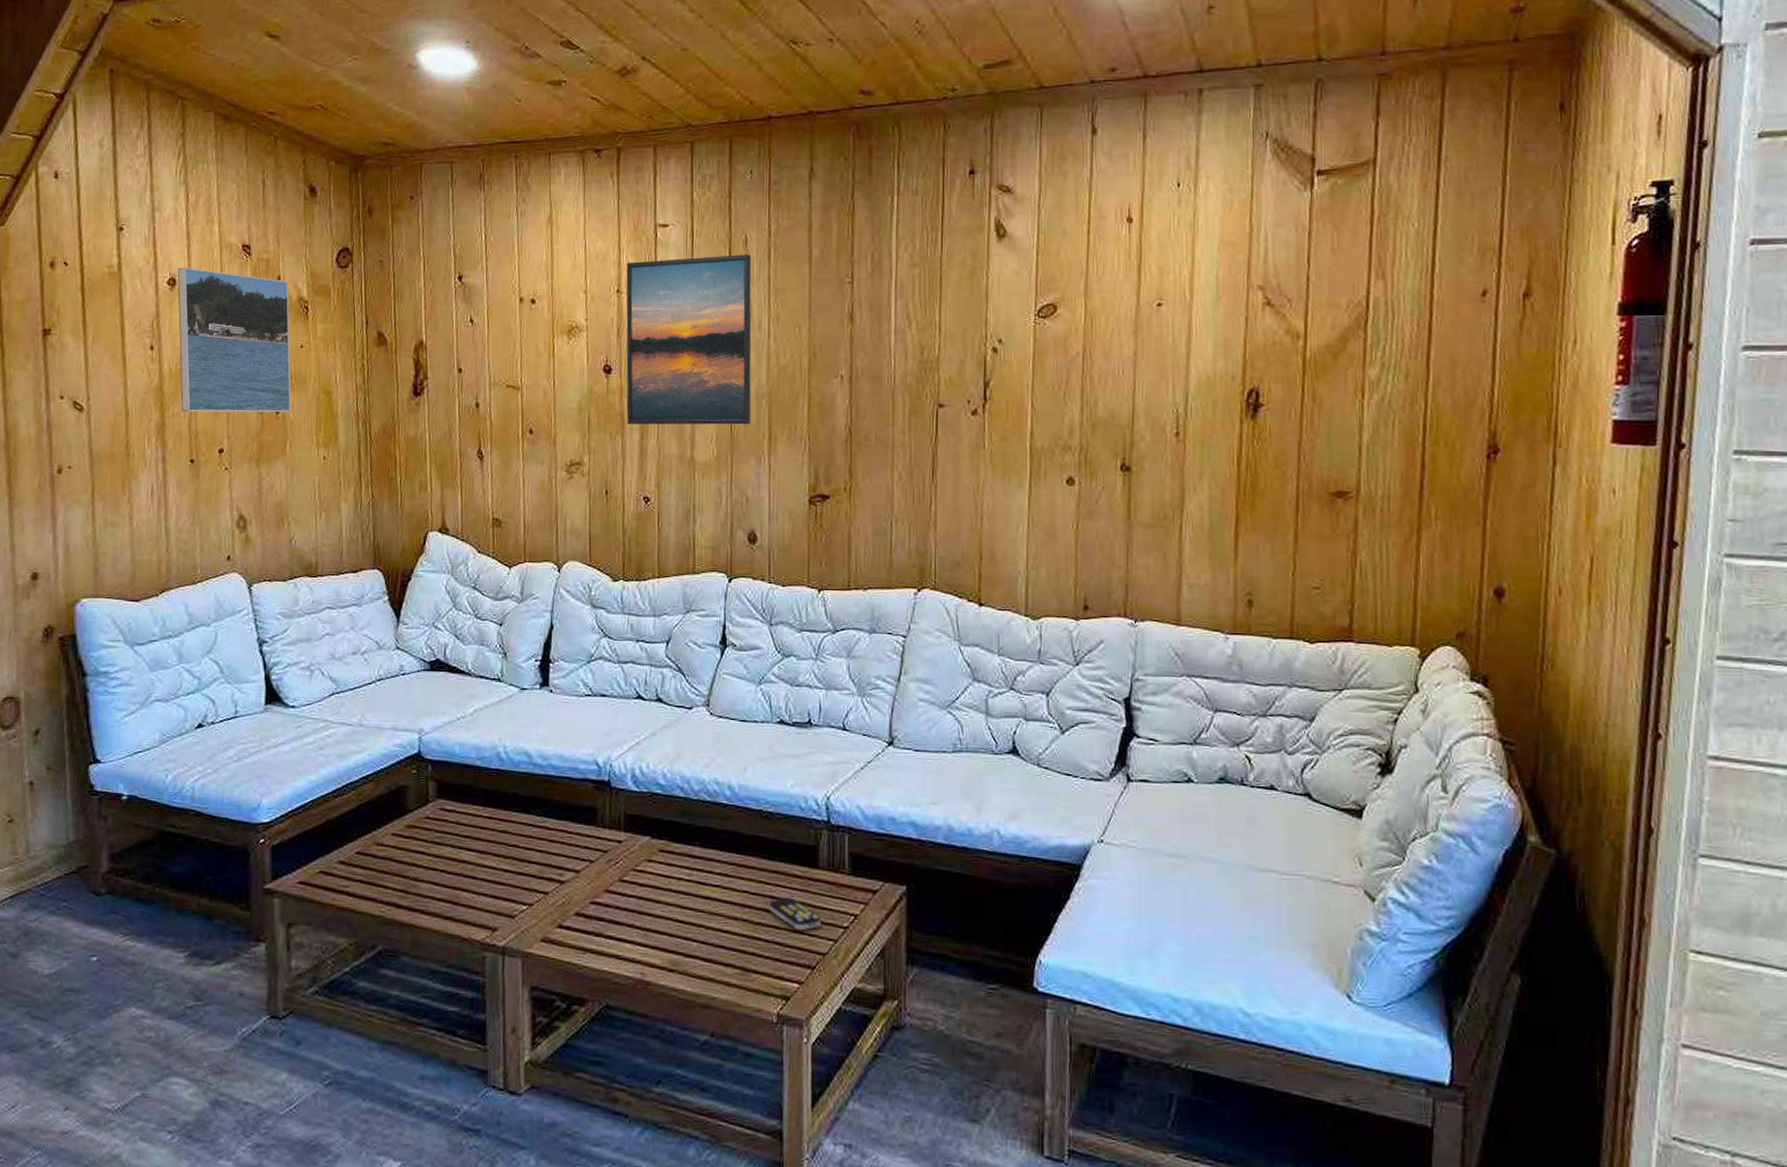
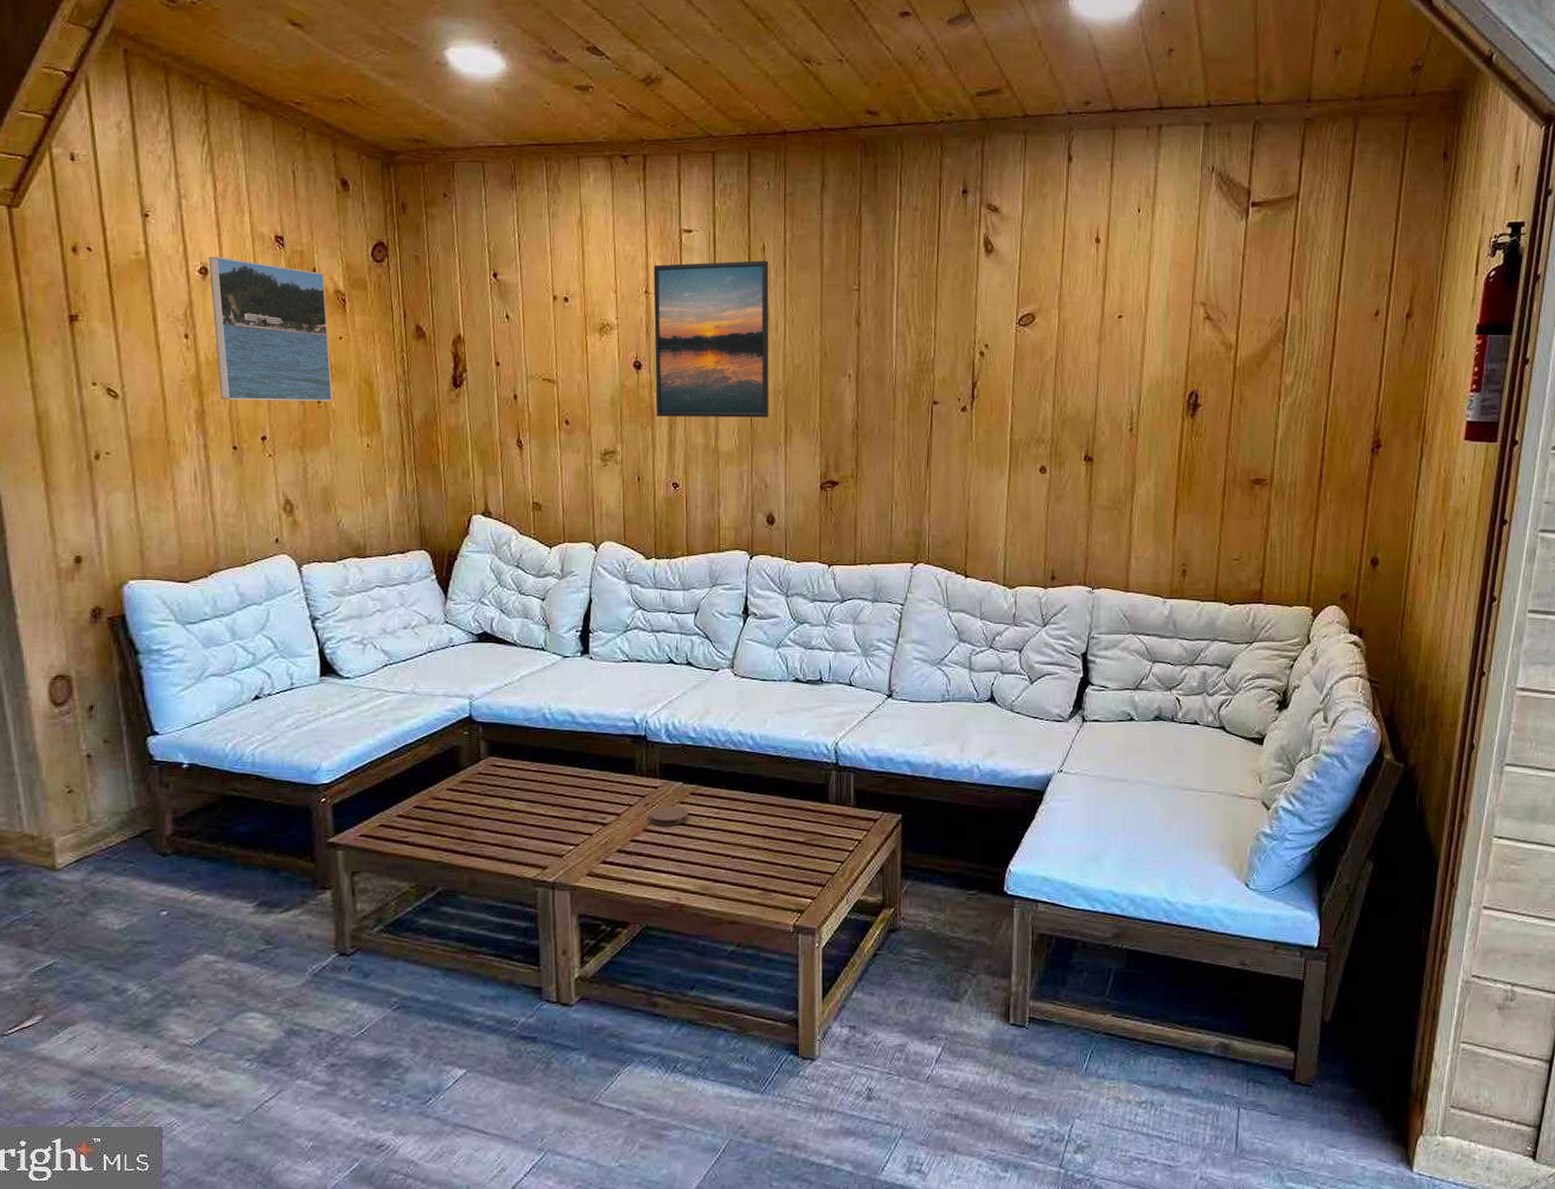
coaster: none [611,864,656,887] -> present [649,806,688,826]
remote control: present [768,897,821,931] -> none [786,828,830,856]

